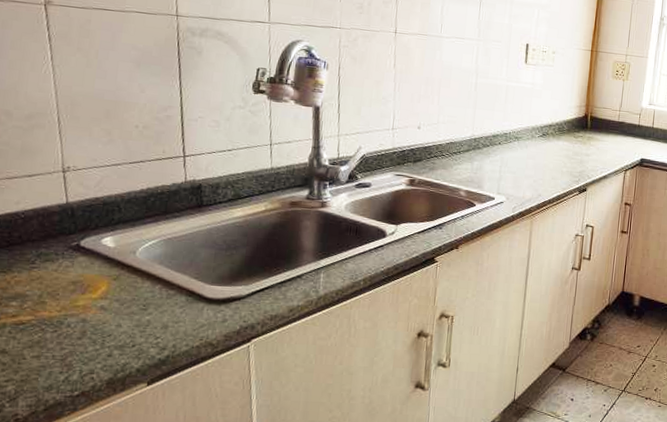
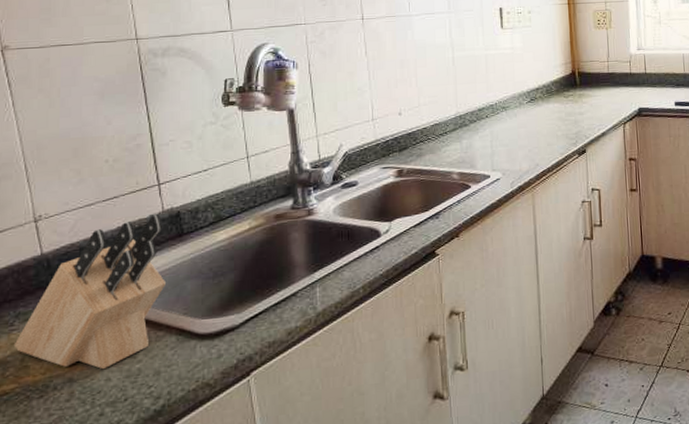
knife block: none [33,183,184,316] -> present [13,214,167,370]

